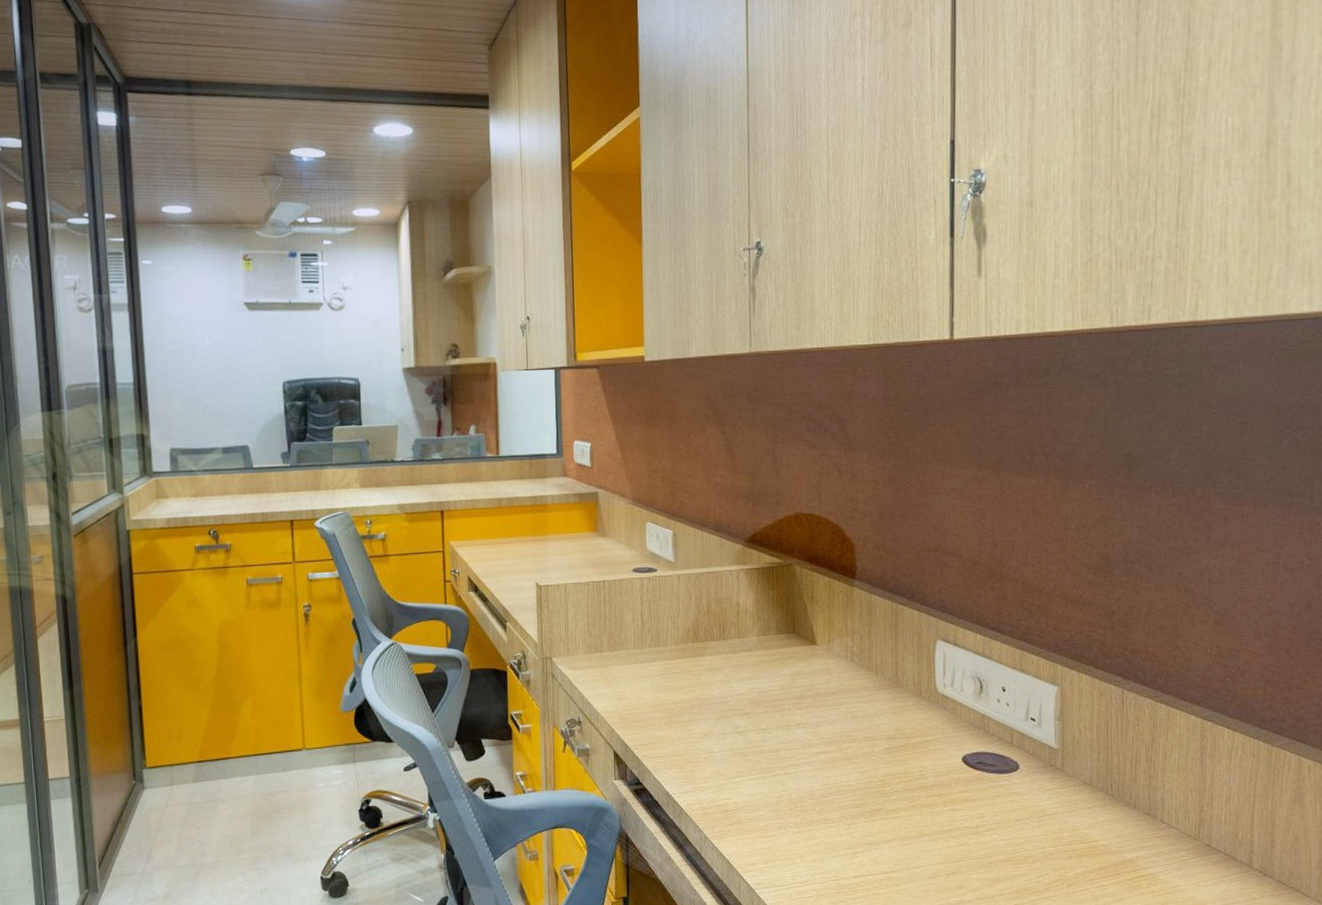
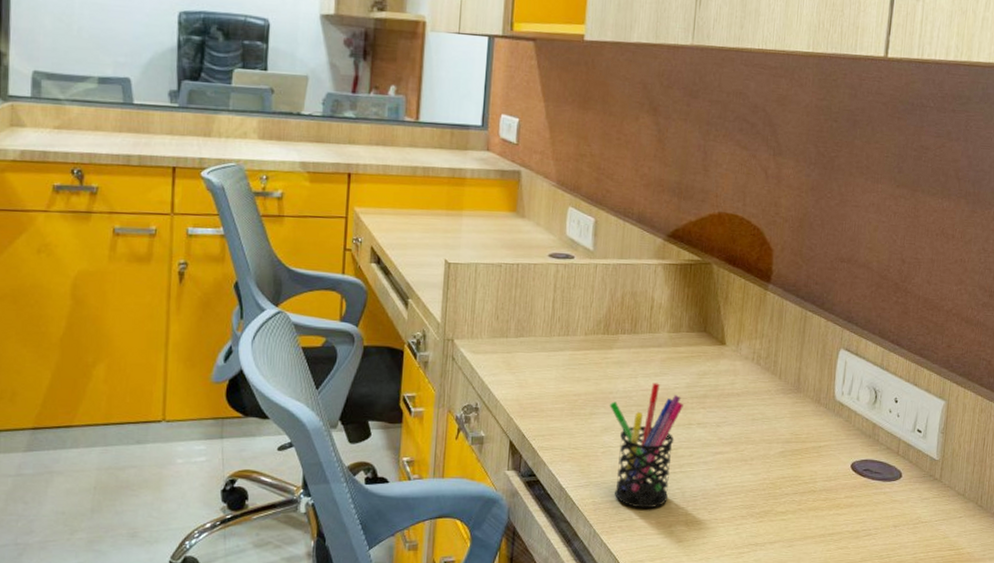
pen holder: none [706,687,780,812] -> present [609,383,683,509]

